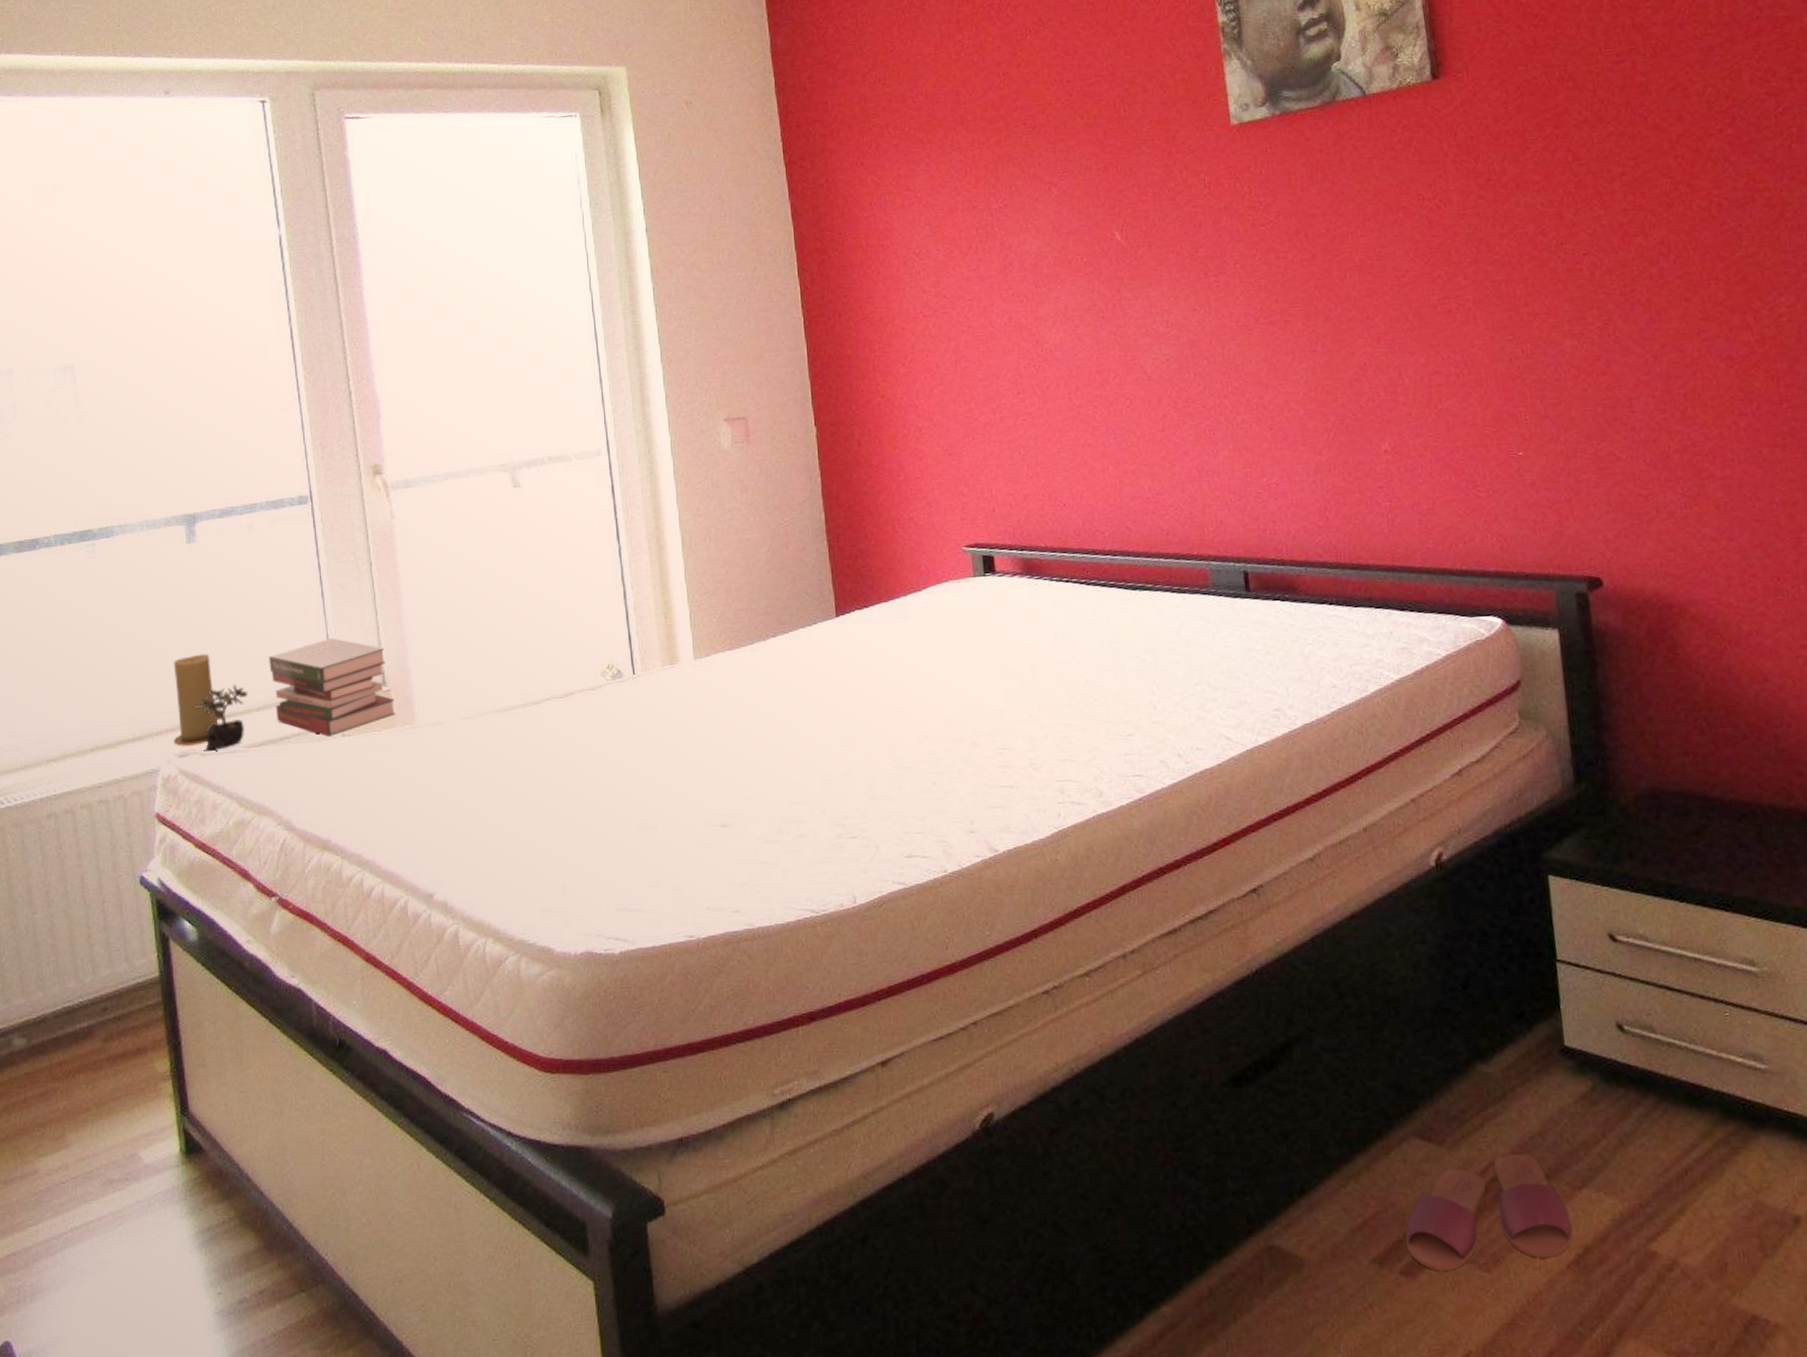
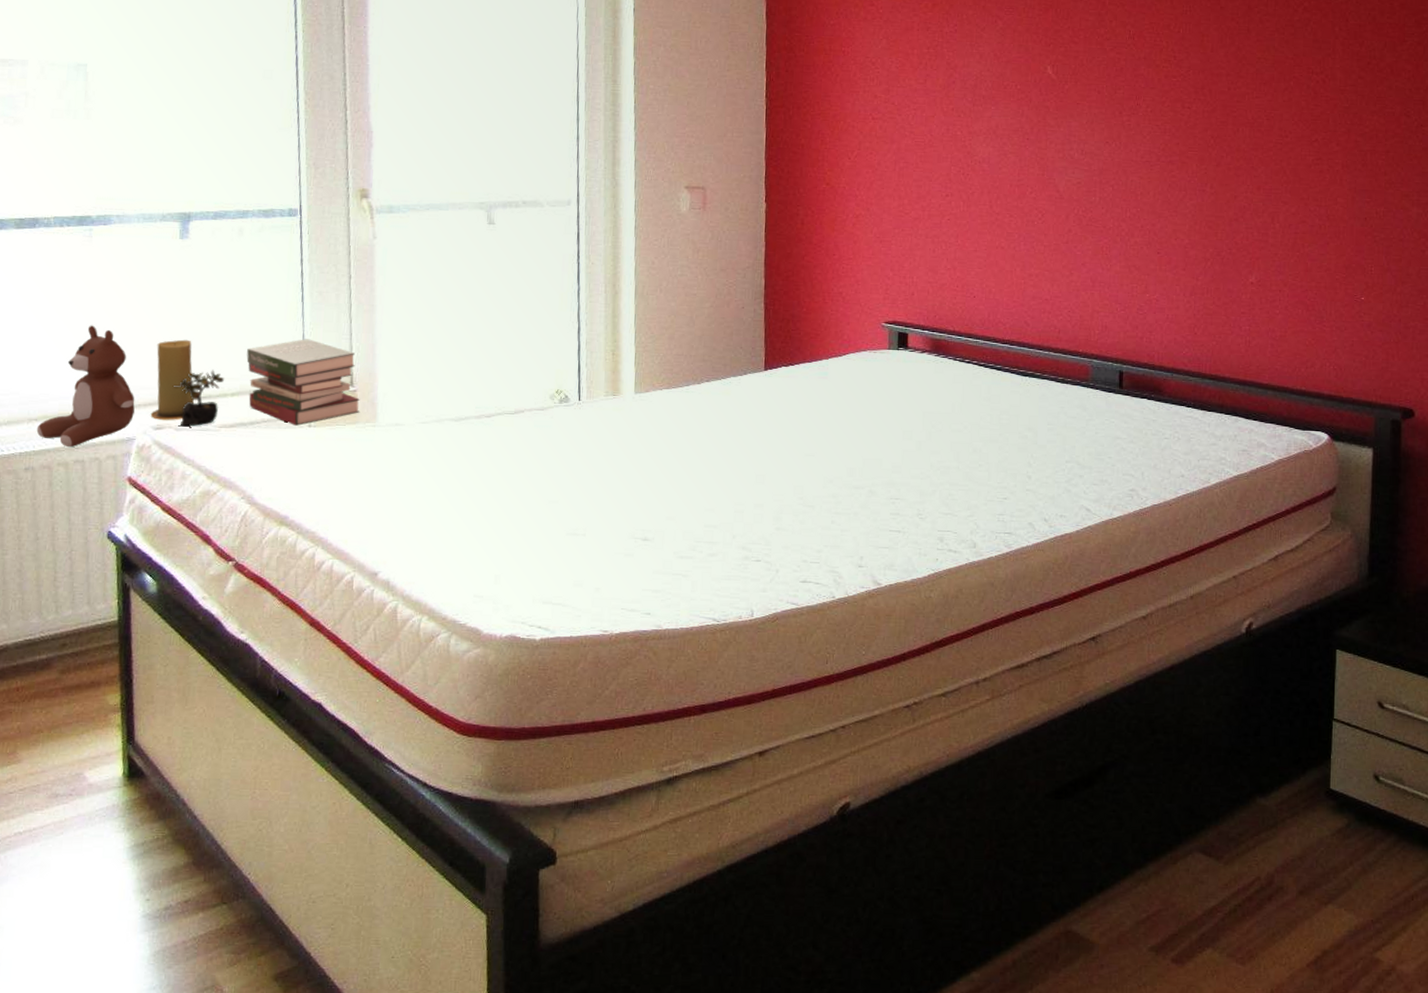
teddy bear: none [55,649,156,788] -> present [36,325,135,448]
slippers: present [1406,1153,1573,1272] -> none [1180,872,1316,962]

